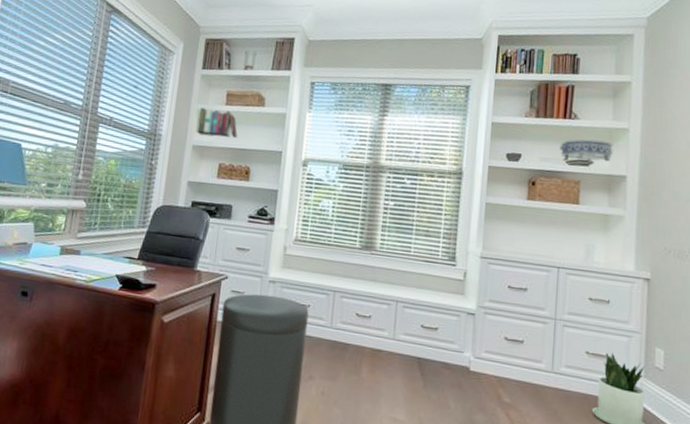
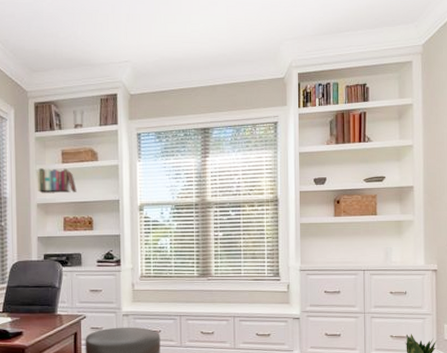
decorative bowl: present [560,139,613,165] -> none [358,158,401,180]

